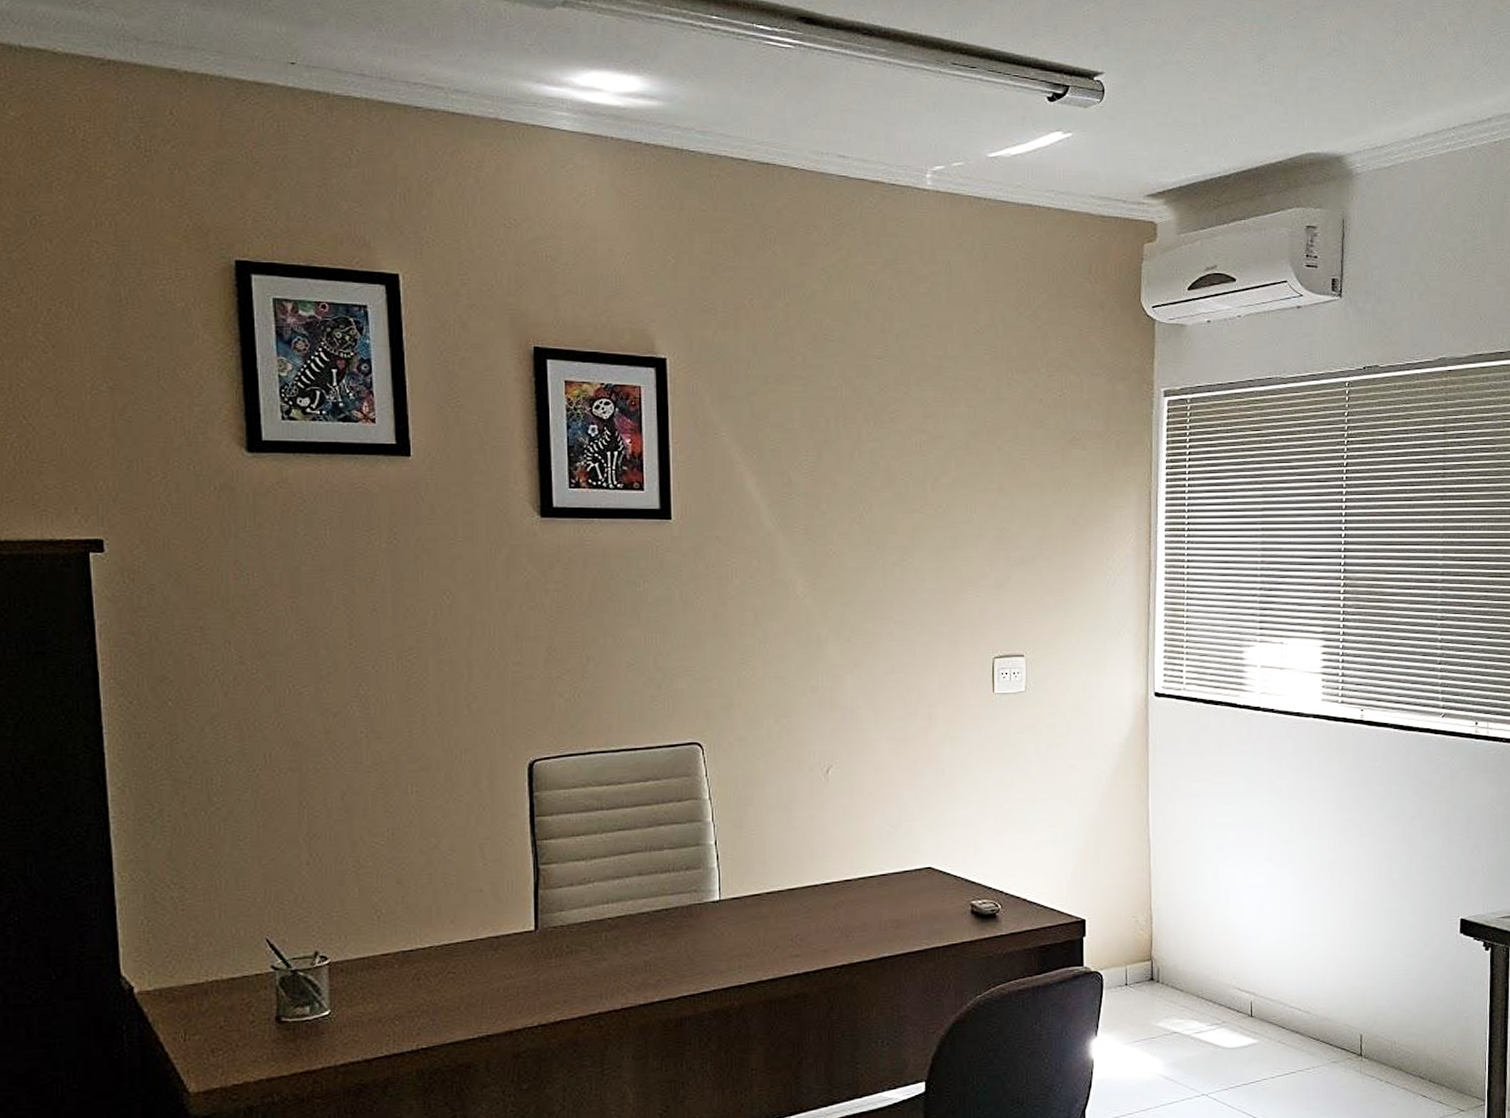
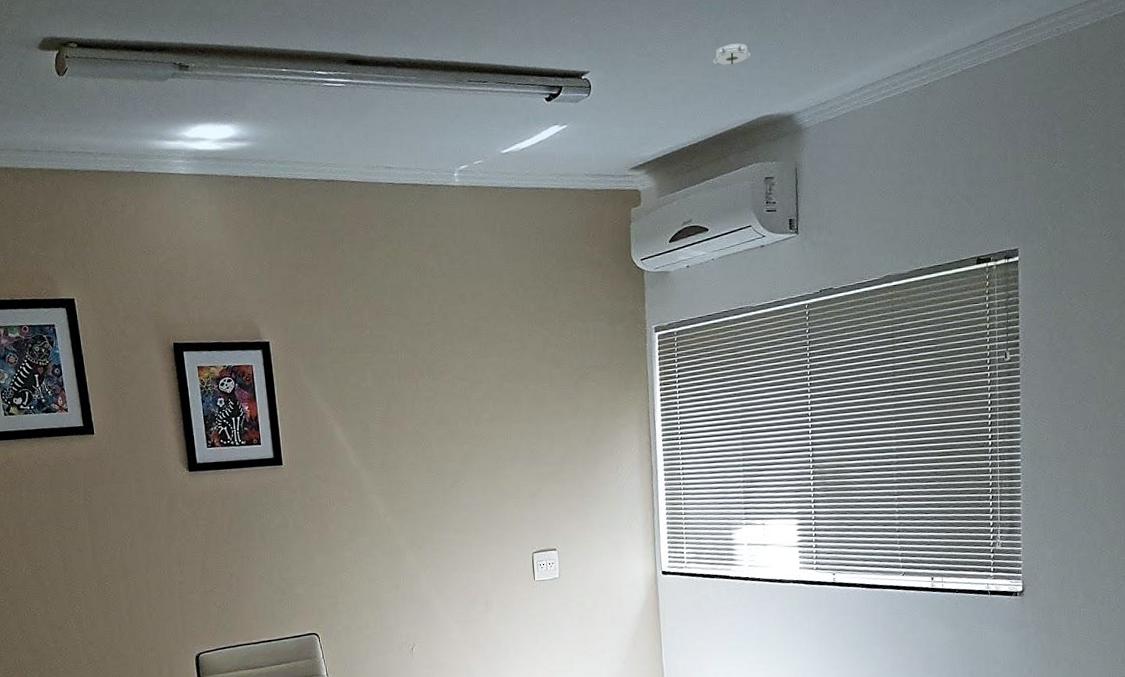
smoke detector: none [1252,63,1298,88] -> present [712,43,751,67]

